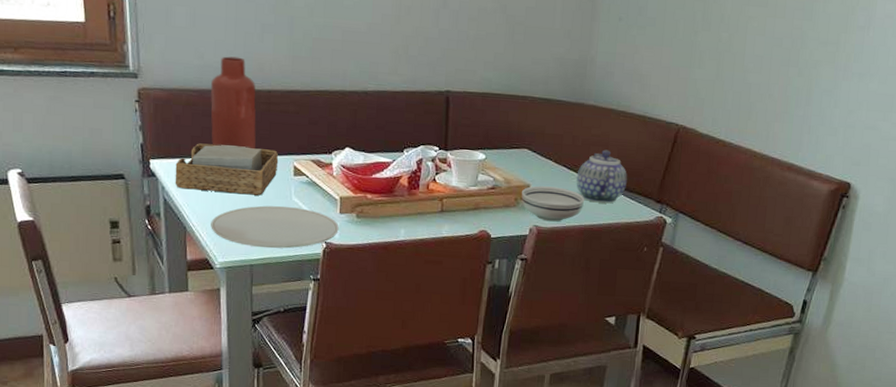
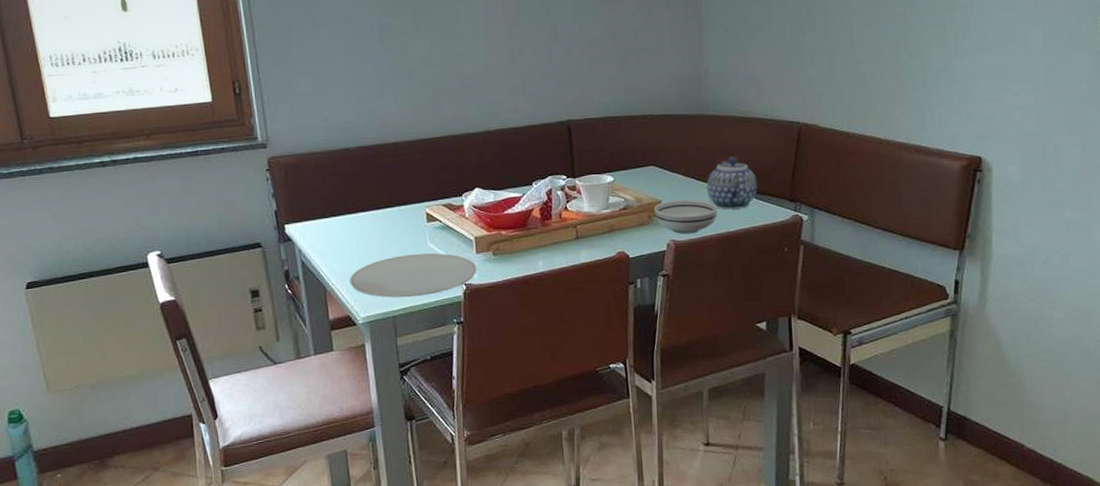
napkin holder: present [175,143,279,196] -> none [310,199,411,250]
vase: present [210,56,256,149] -> none [337,115,386,203]

